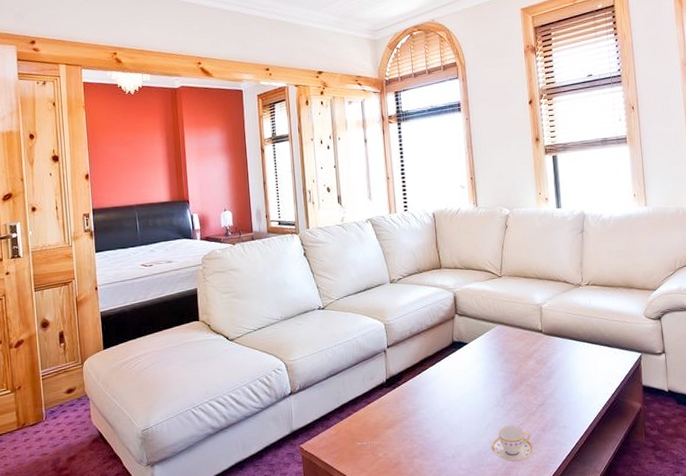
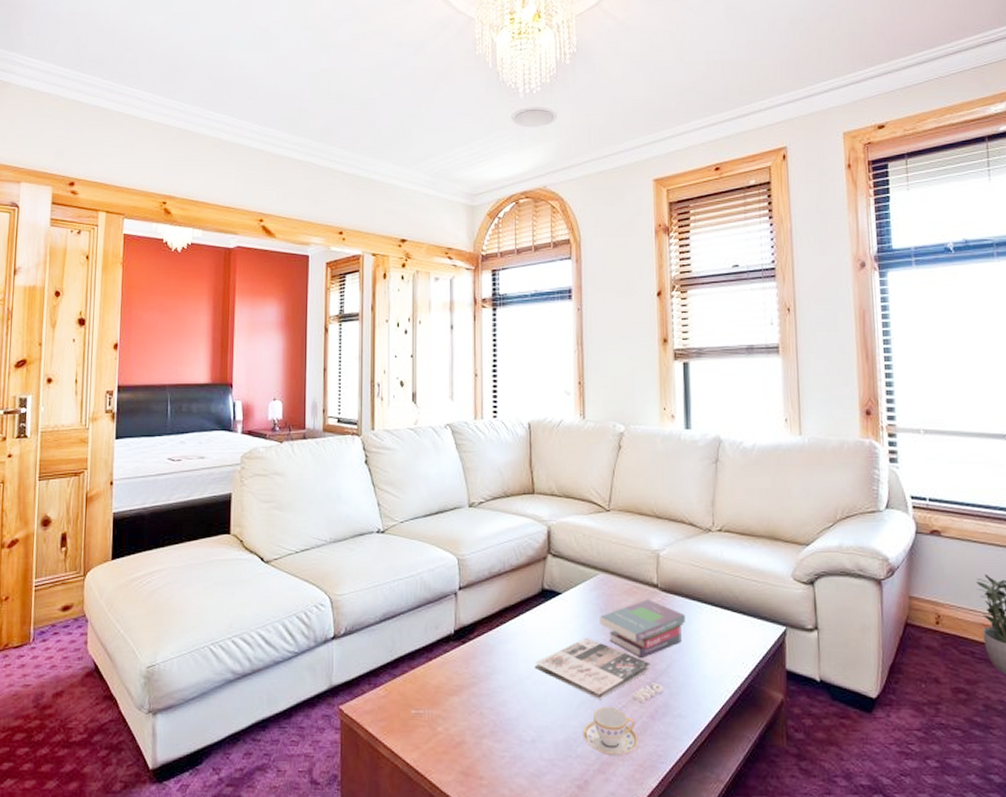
magazine: none [450,375,551,421] -> present [534,637,664,704]
books: none [499,342,565,387] -> present [600,599,685,658]

